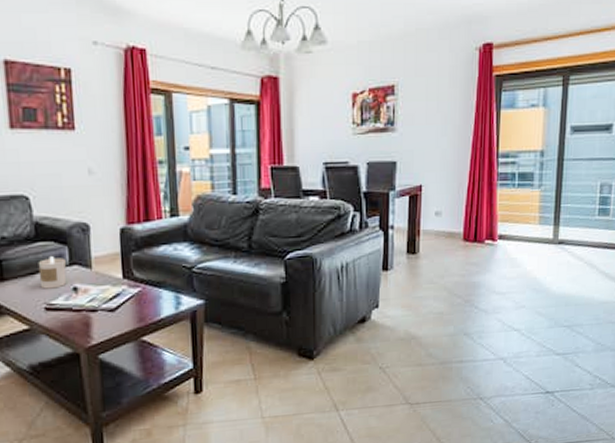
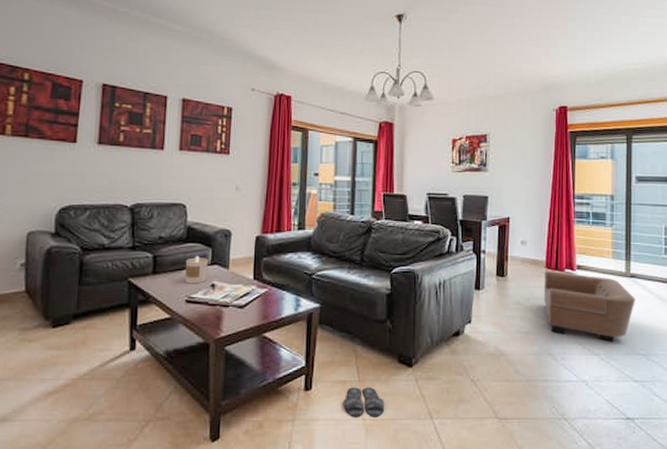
slippers: none [239,384,285,417] -> present [343,387,385,418]
dog bed: none [460,243,563,316] -> present [543,270,636,342]

